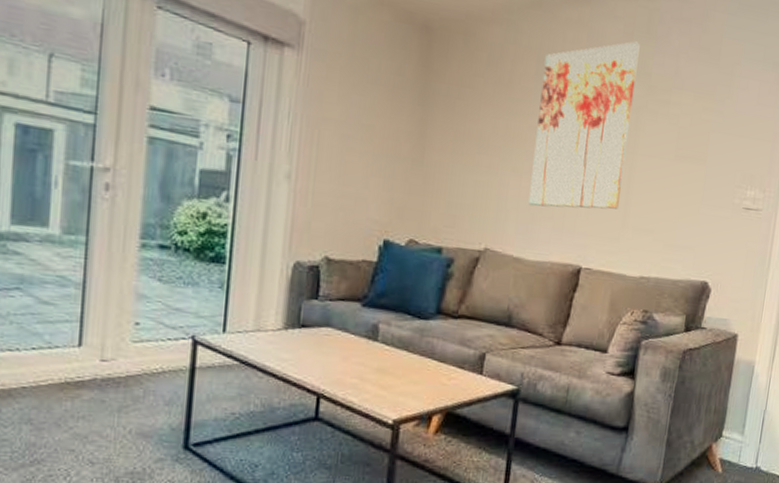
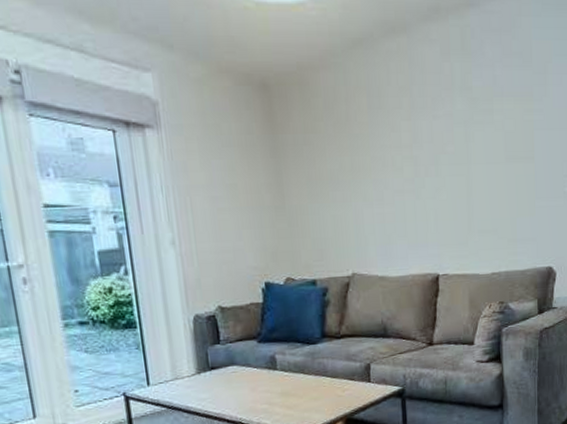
wall art: present [528,41,640,210] -> none [374,60,463,229]

